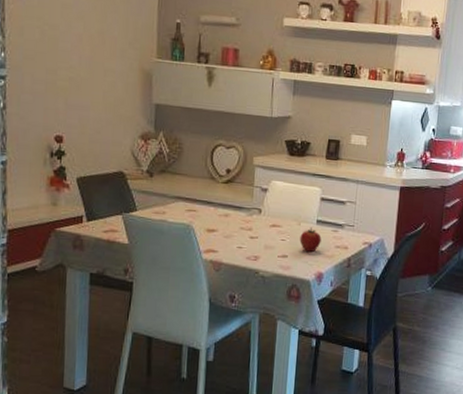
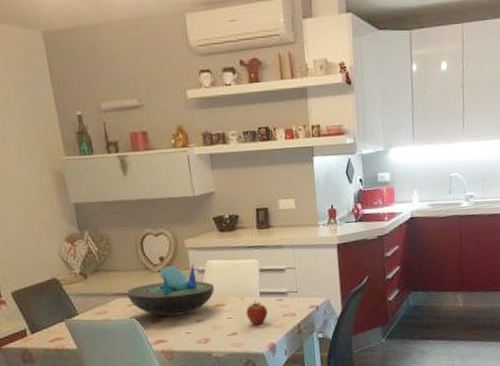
decorative bowl: none [188,179,274,229] -> present [127,264,214,317]

